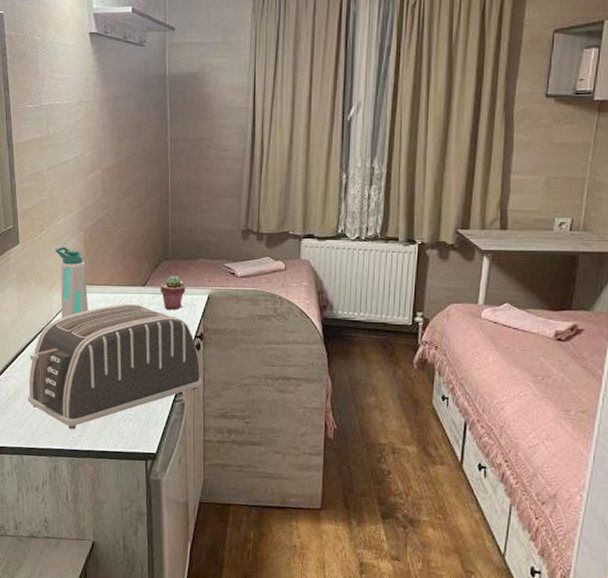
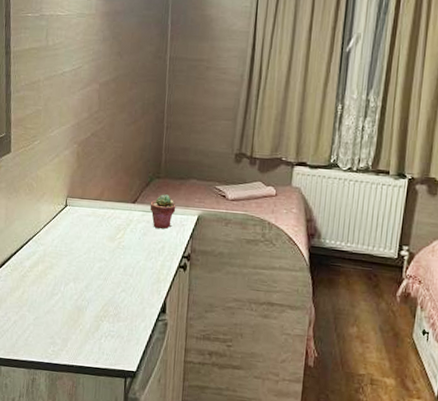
toaster: present [27,303,202,430] -> none [9,219,187,343]
water bottle: present [55,247,89,318] -> none [47,158,77,230]

